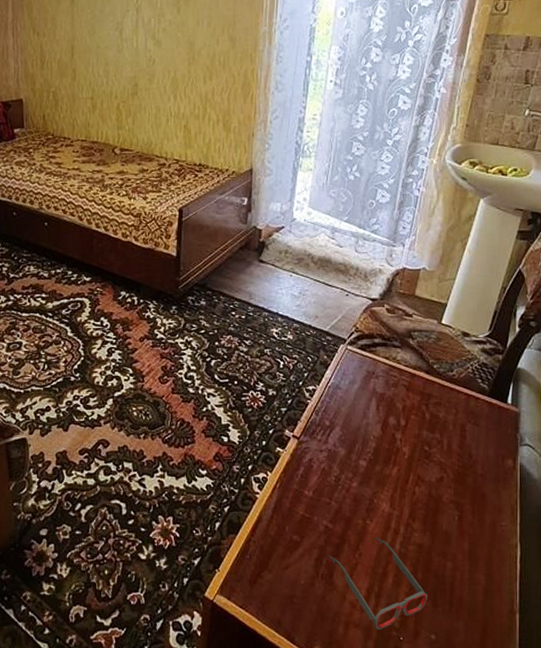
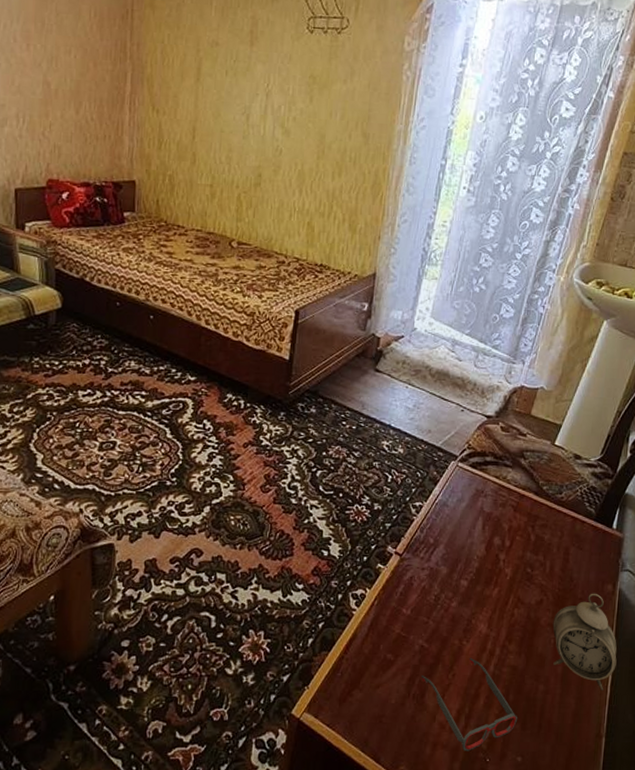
alarm clock: none [455,468,524,566] -> present [552,593,617,690]

